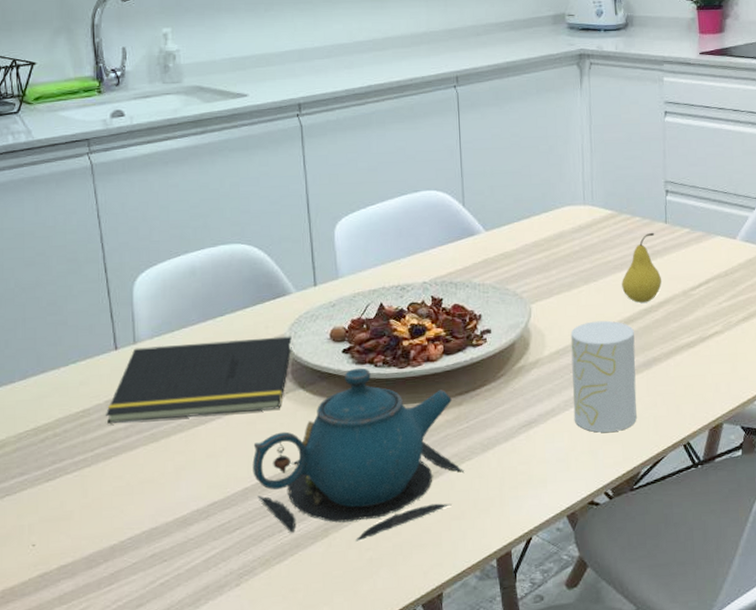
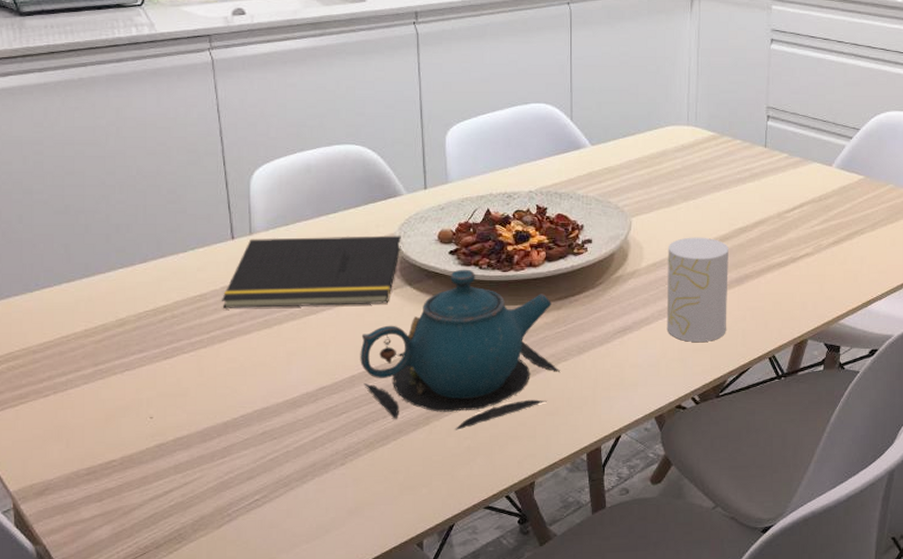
fruit: present [622,232,662,303] -> none [720,155,757,222]

